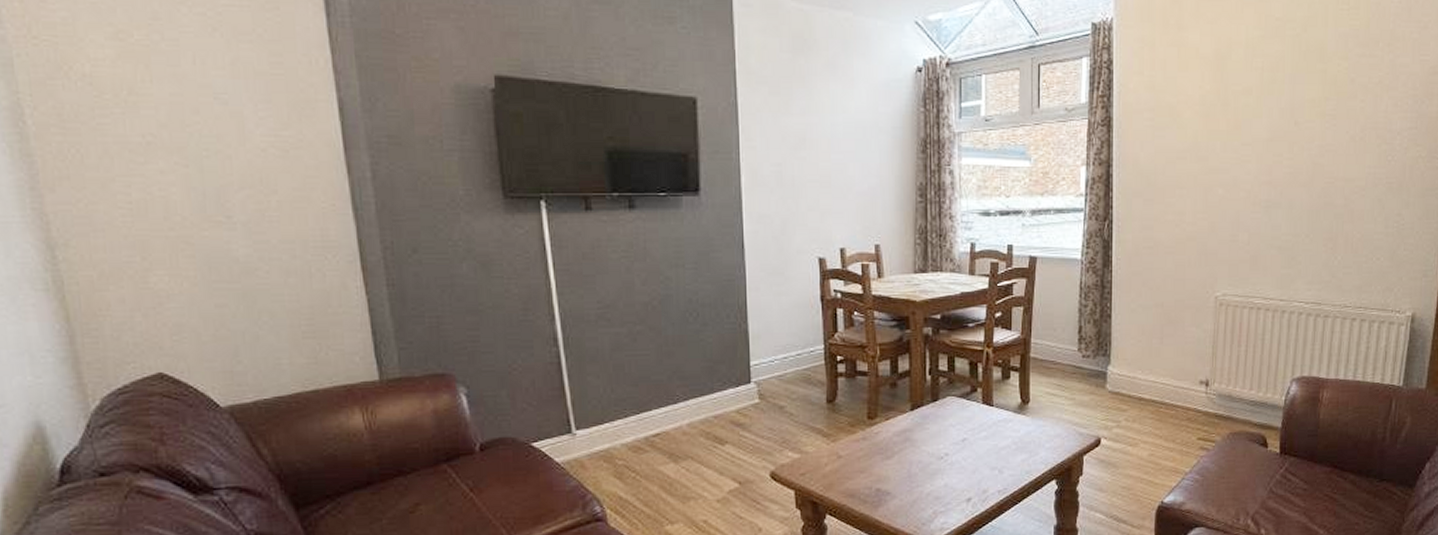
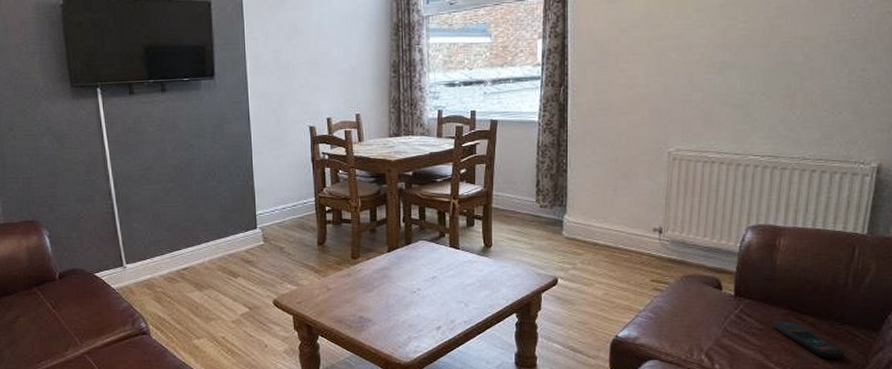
remote control: none [1316,479,1384,518] -> present [773,321,846,358]

